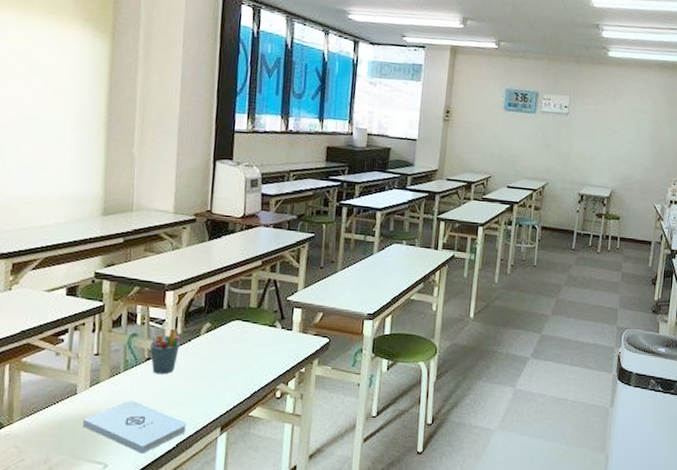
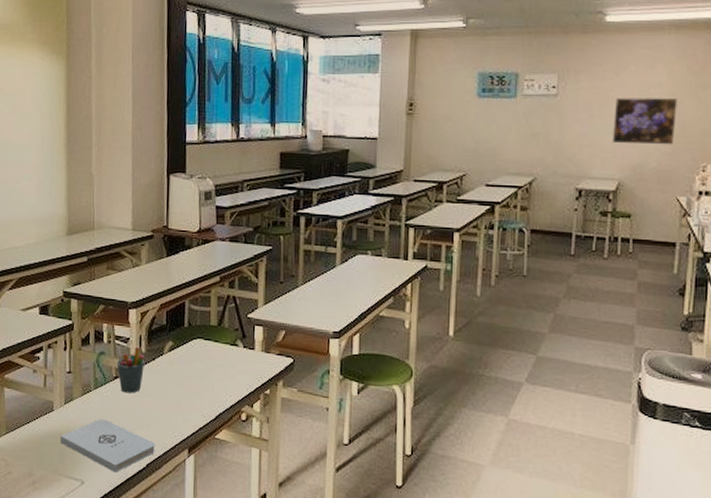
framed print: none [609,120,658,162] -> present [613,97,677,145]

